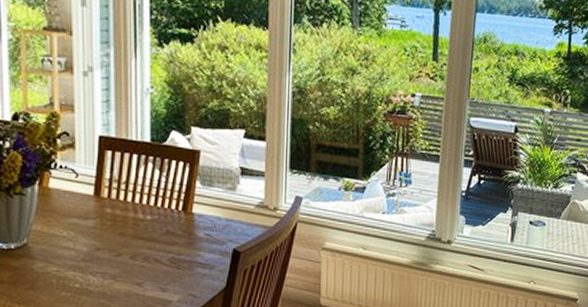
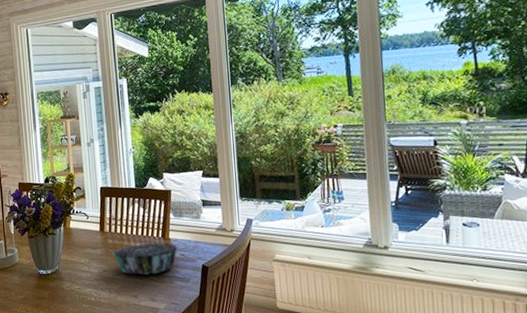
decorative bowl: none [110,217,203,257] -> present [112,243,178,275]

